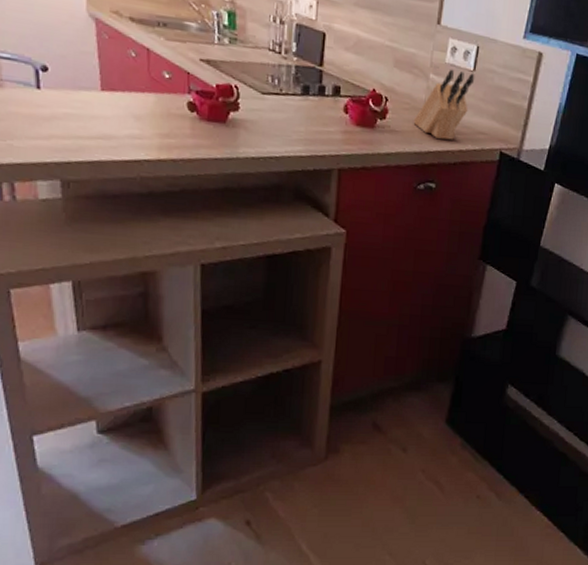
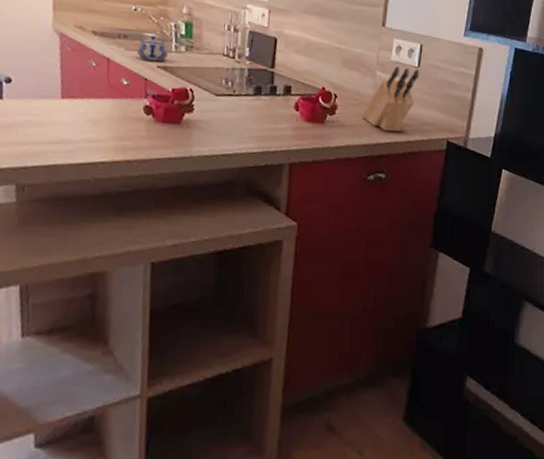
teapot: none [178,24,212,55] -> present [137,35,169,62]

